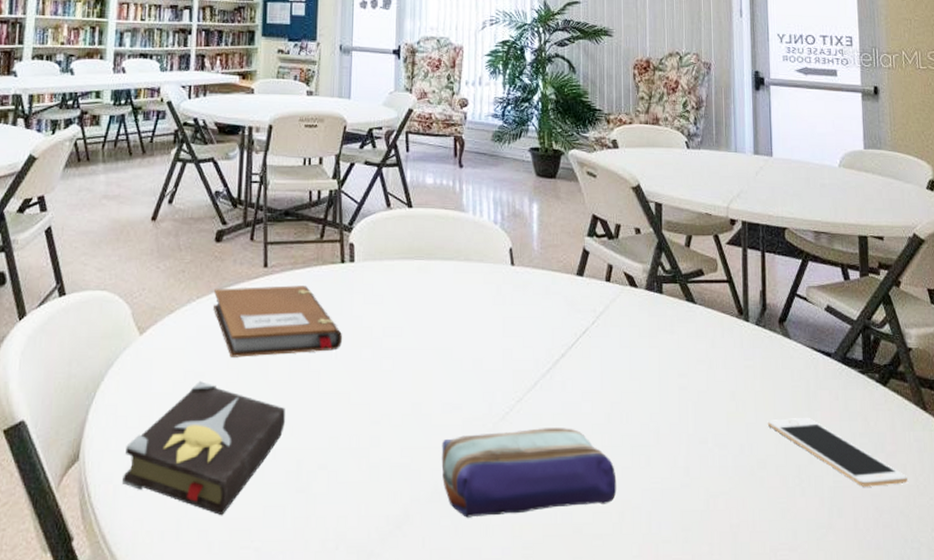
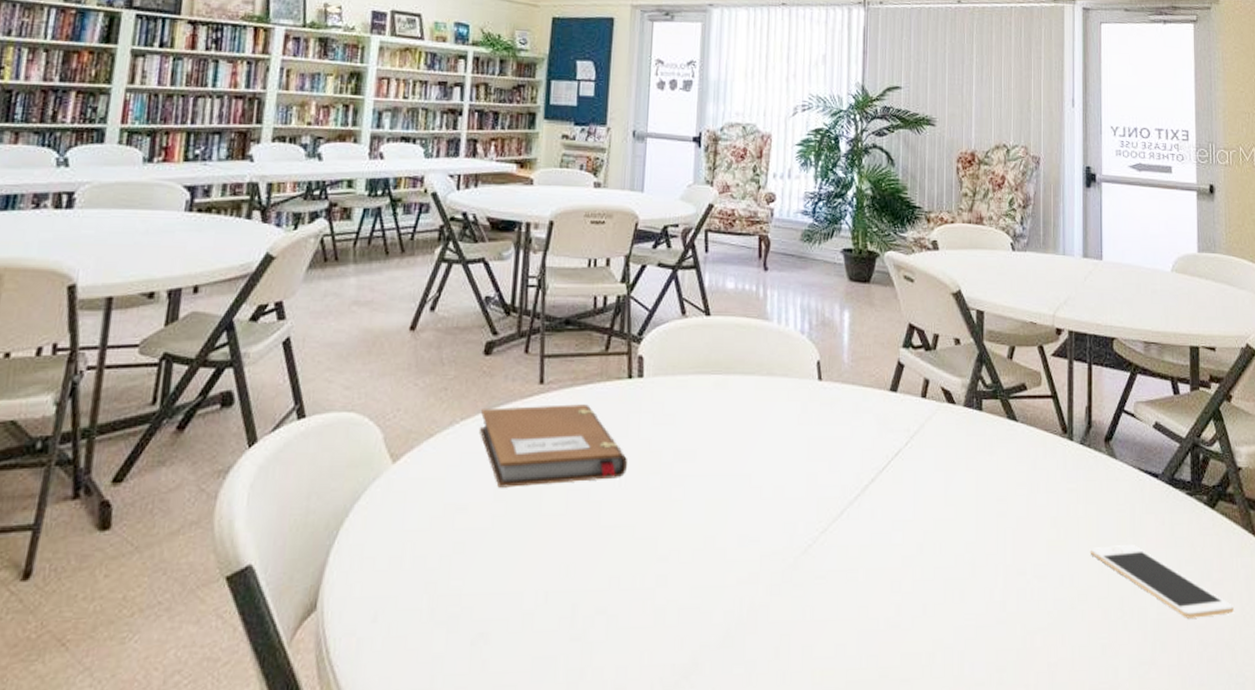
hardback book: present [121,381,285,516] -> none [366,515,560,671]
pencil case: present [441,428,617,518] -> none [735,561,928,664]

